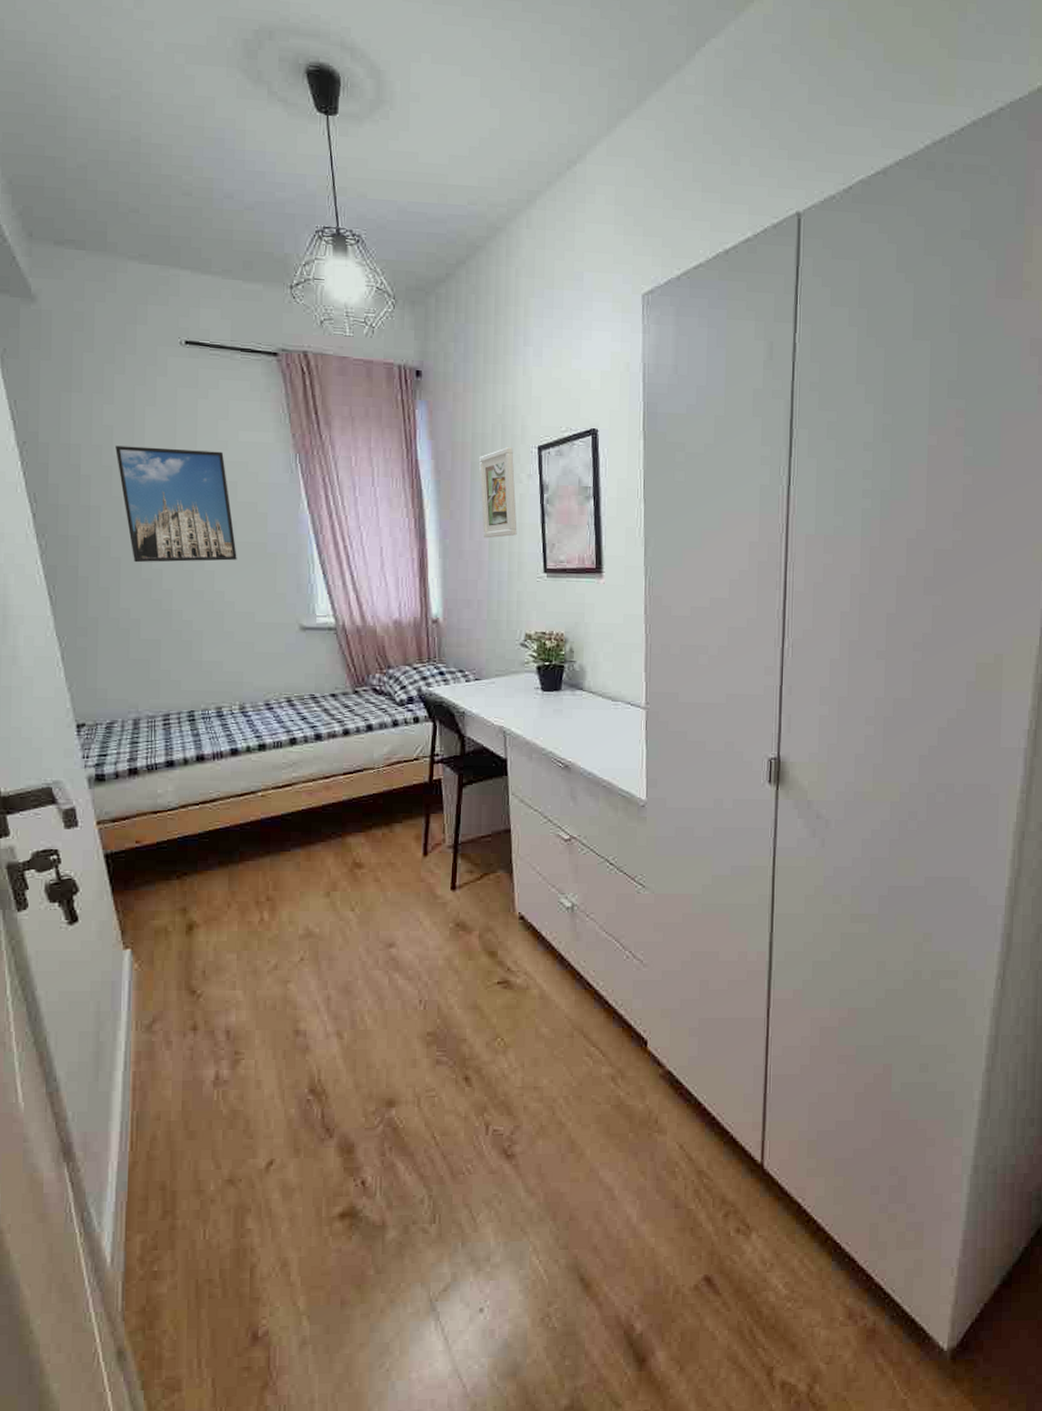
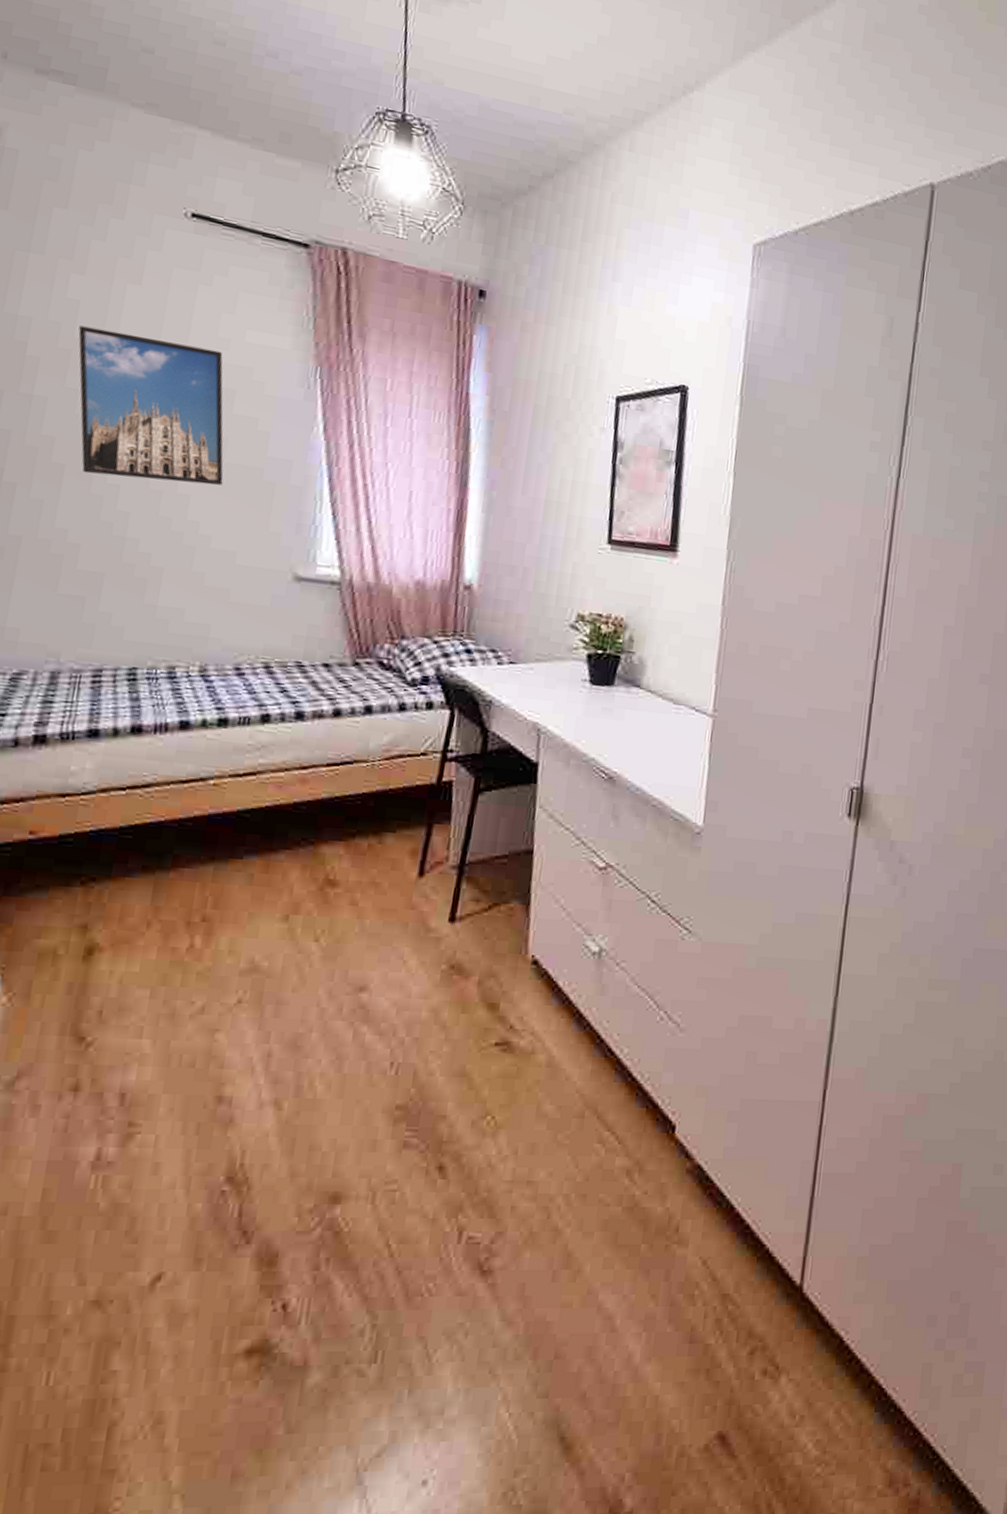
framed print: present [478,447,517,538] -> none [538,393,587,497]

